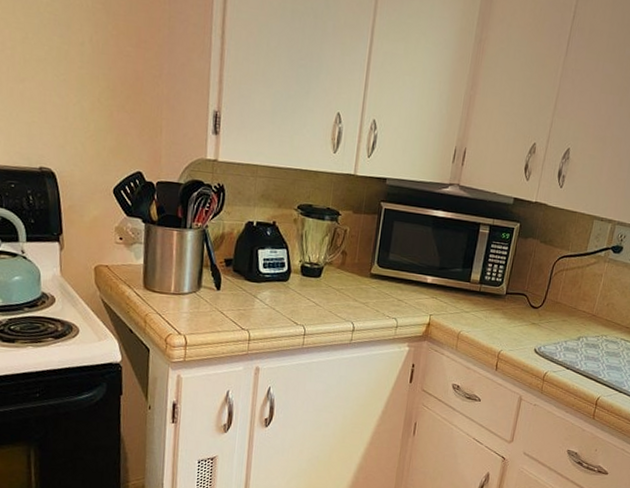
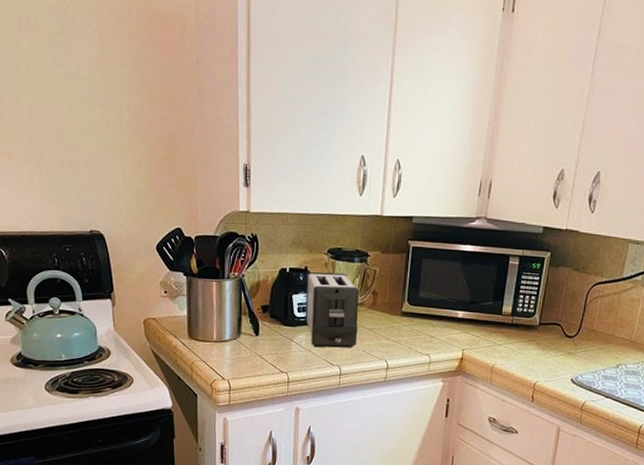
toaster: none [270,227,328,307] -> present [304,271,359,348]

